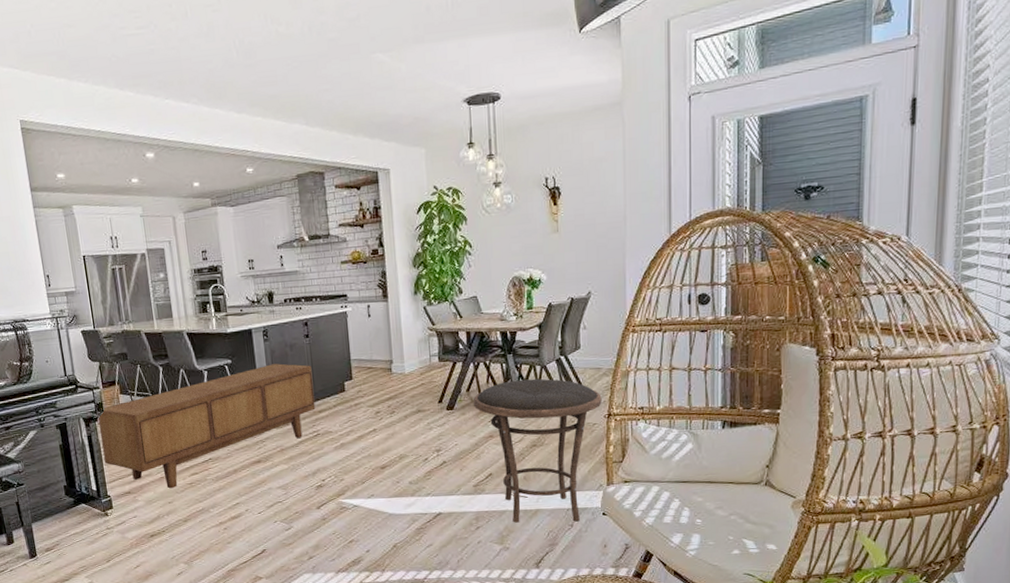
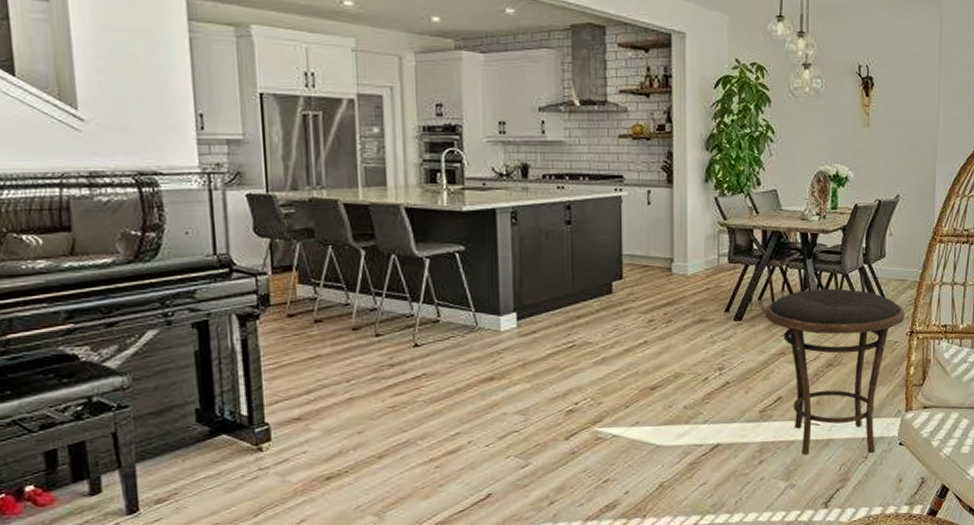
sideboard: present [99,363,316,489] -> none [262,254,573,414]

